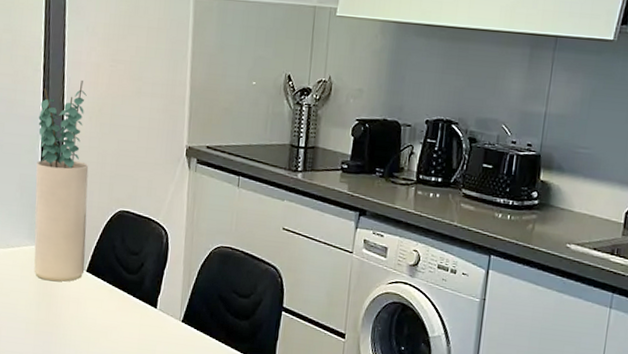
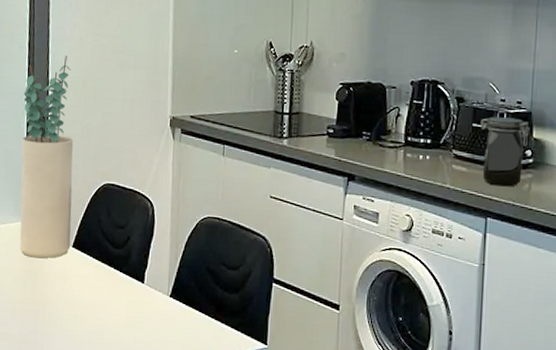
jar: none [489,158,538,227] -> present [480,117,530,187]

